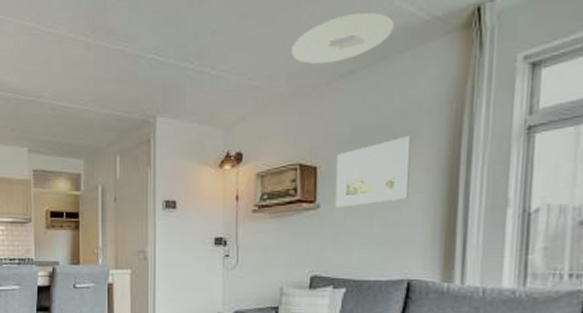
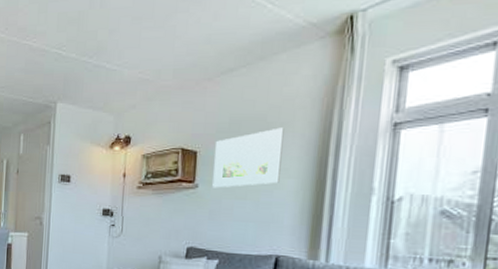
ceiling light: present [291,12,394,65] -> none [179,18,273,62]

